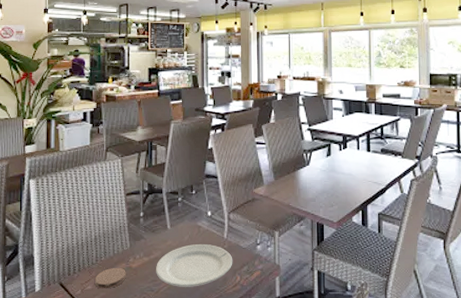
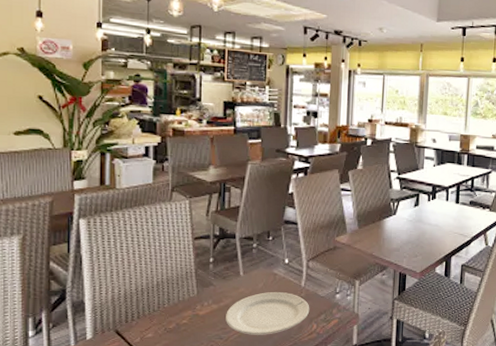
coaster: present [95,267,126,289] -> none [157,314,192,337]

